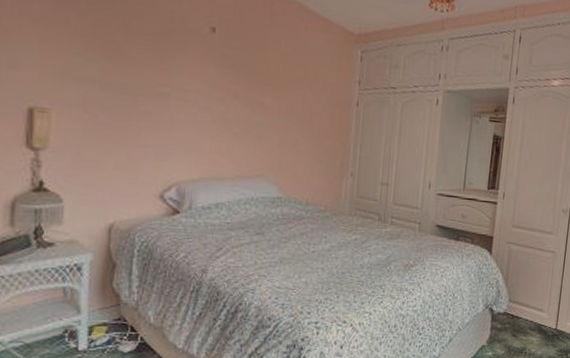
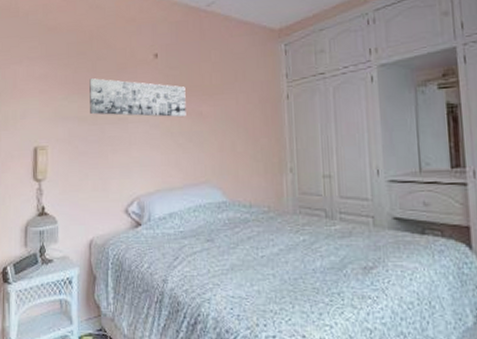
wall art: none [118,37,247,105] -> present [89,78,186,118]

